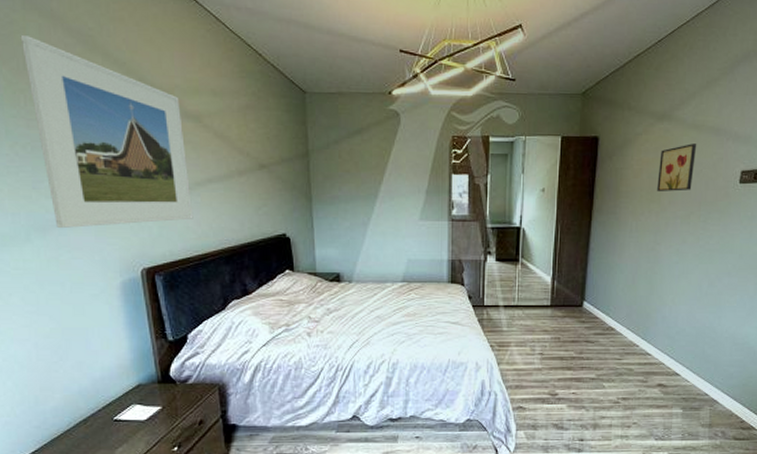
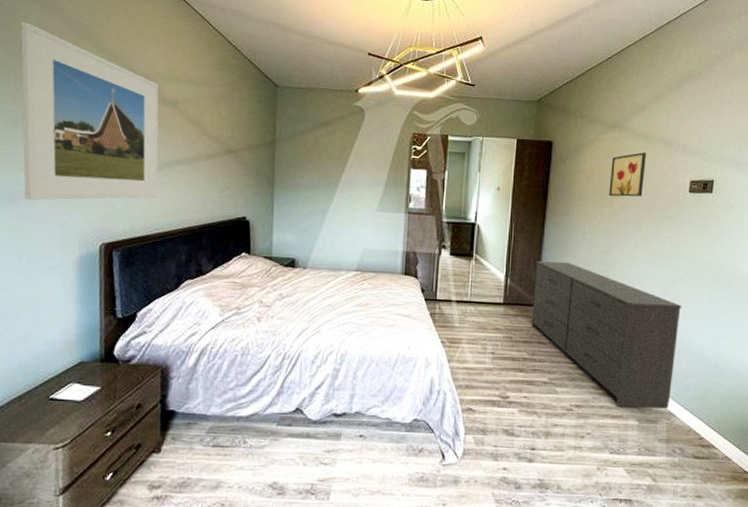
dresser: none [578,261,728,397] -> present [531,261,682,408]

